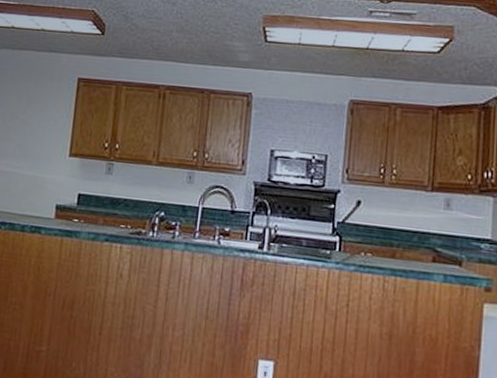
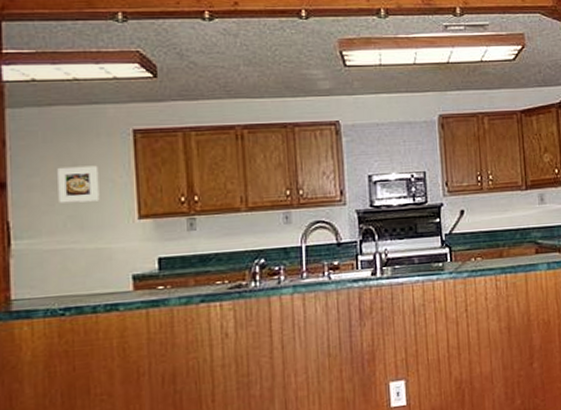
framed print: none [13,102,47,136] -> present [57,165,100,204]

